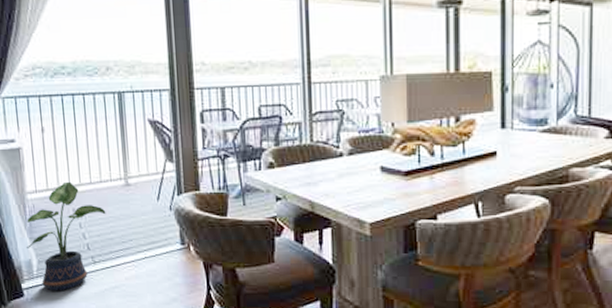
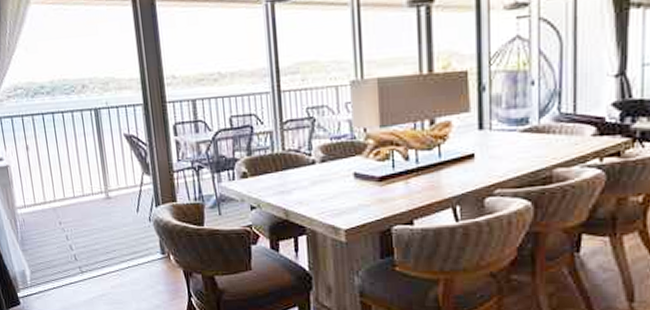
potted plant: present [27,181,106,291] -> none [18,196,90,300]

